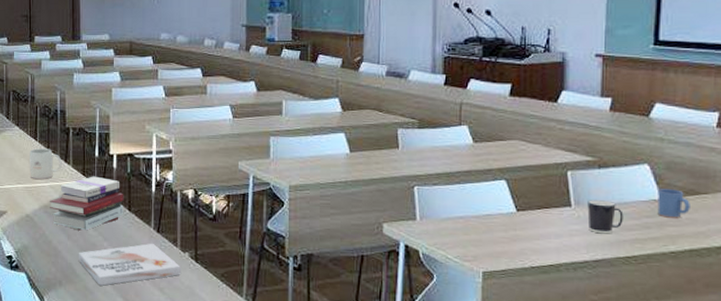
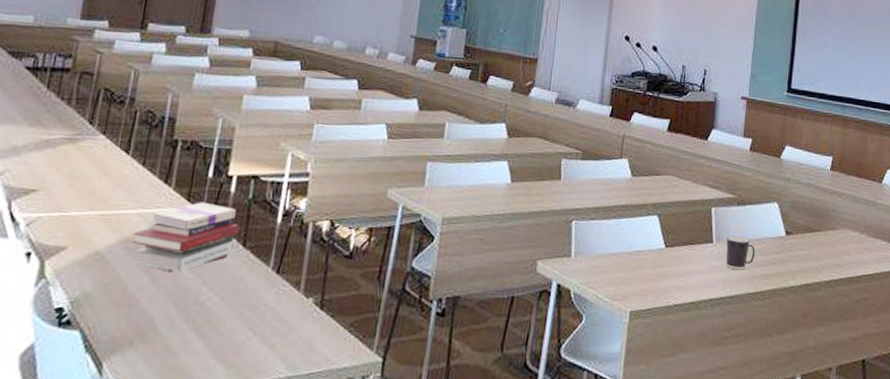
mug: present [29,148,62,180] -> none [110,164,161,205]
book: present [78,243,181,286] -> none [162,286,301,344]
mug: present [657,189,690,218] -> none [782,226,808,254]

